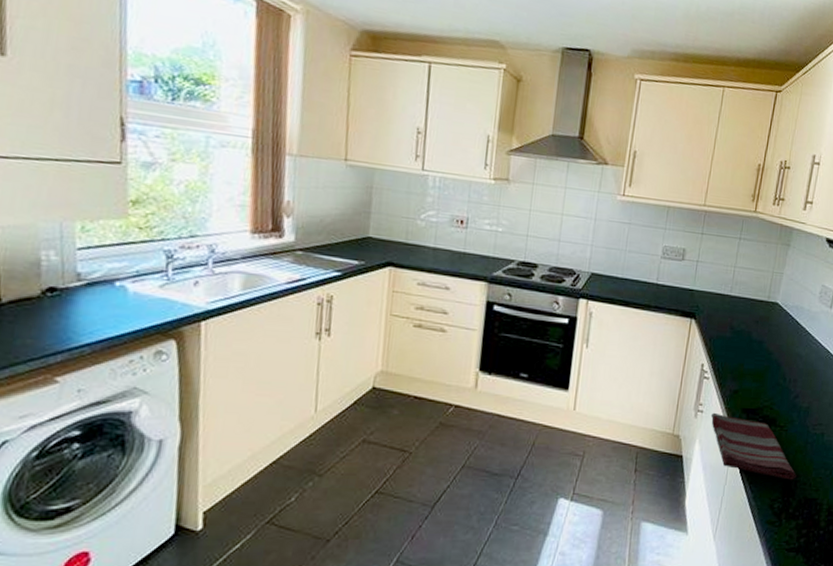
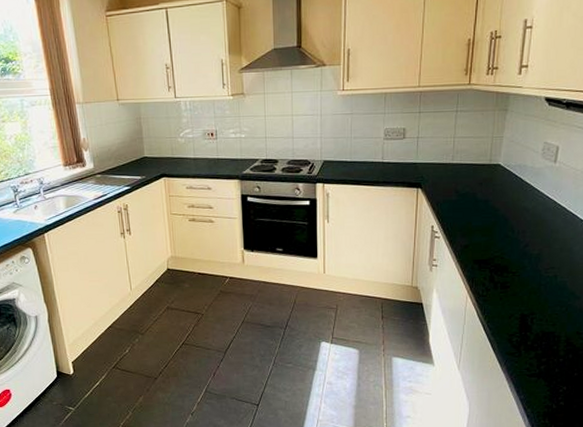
dish towel: present [710,412,797,480] -> none [444,265,532,318]

